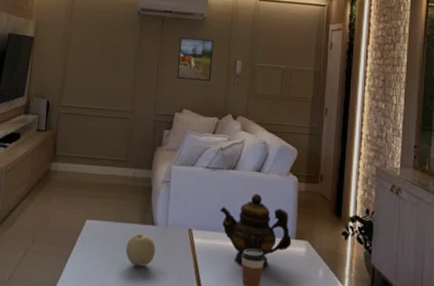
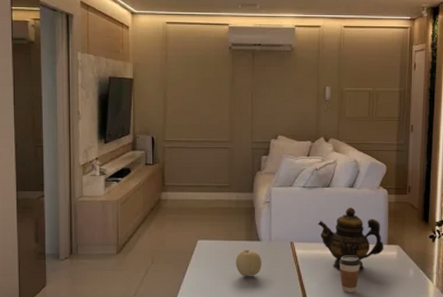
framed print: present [176,36,214,82] -> none [269,68,303,109]

